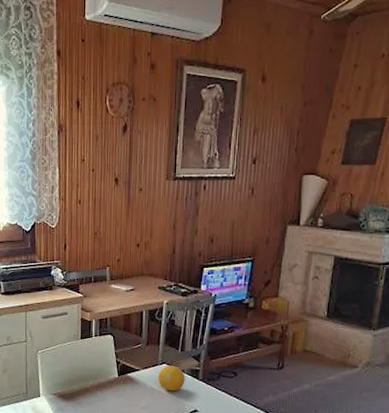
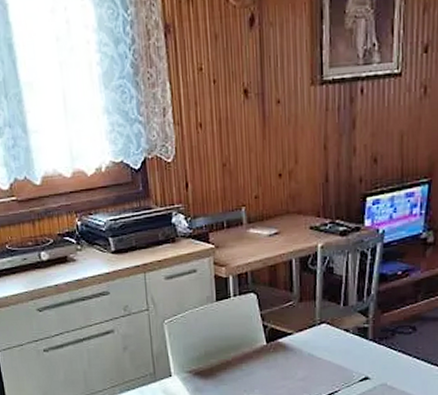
fruit: present [157,365,185,392] -> none [316,324,351,357]

